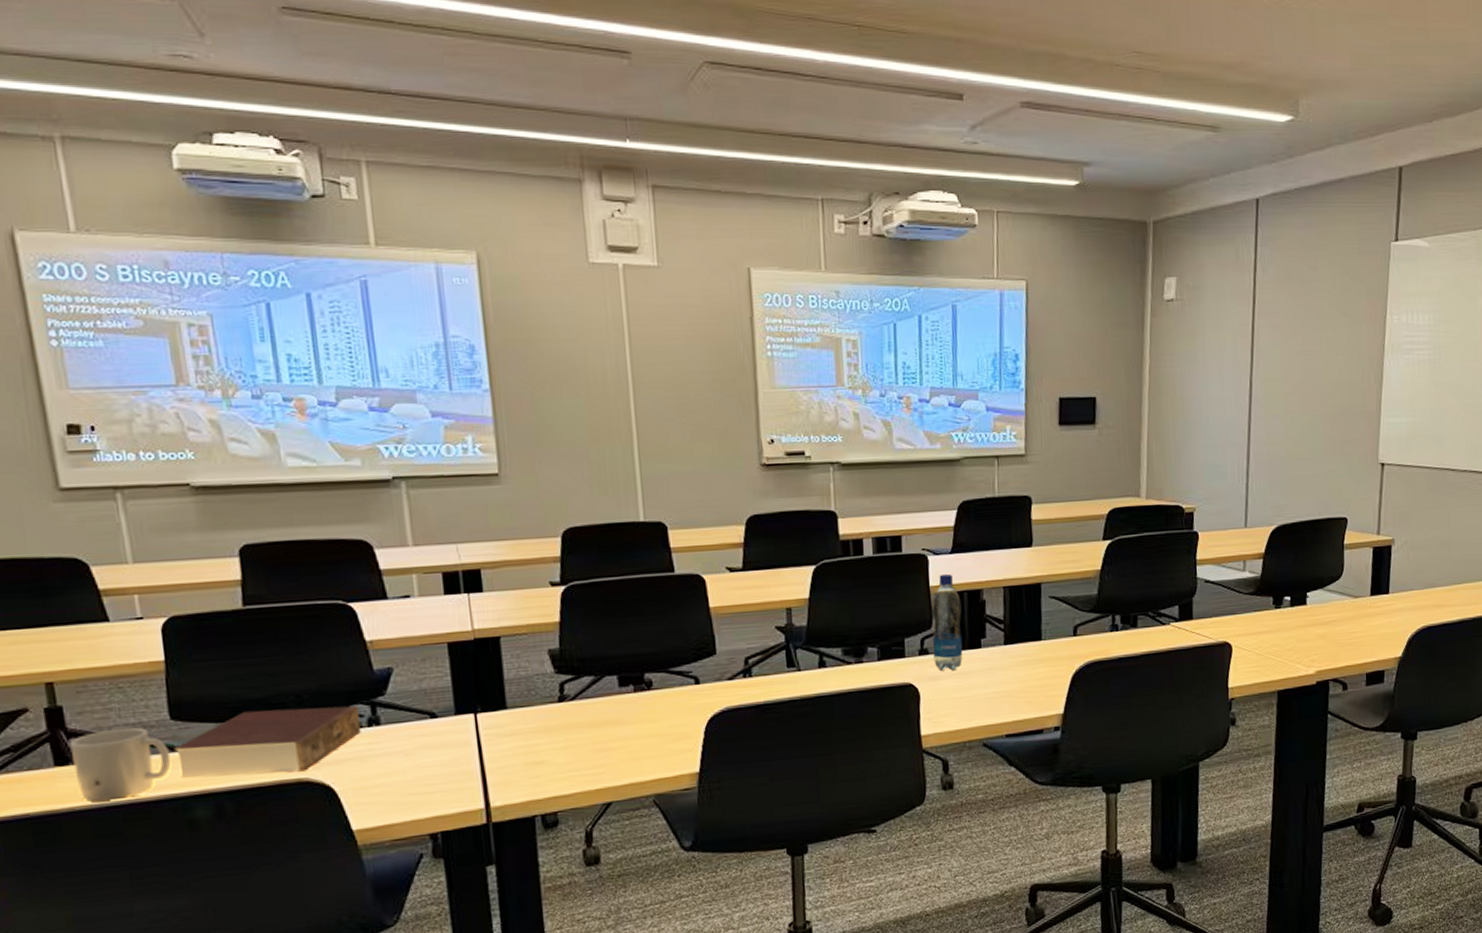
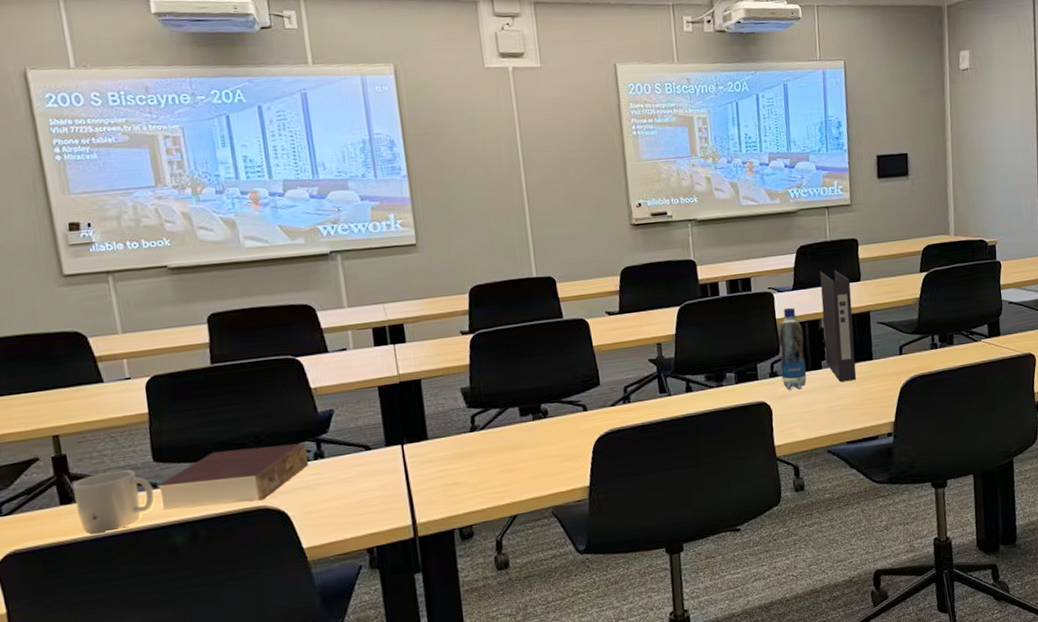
binder: none [984,532,1022,664] -> present [819,270,857,382]

